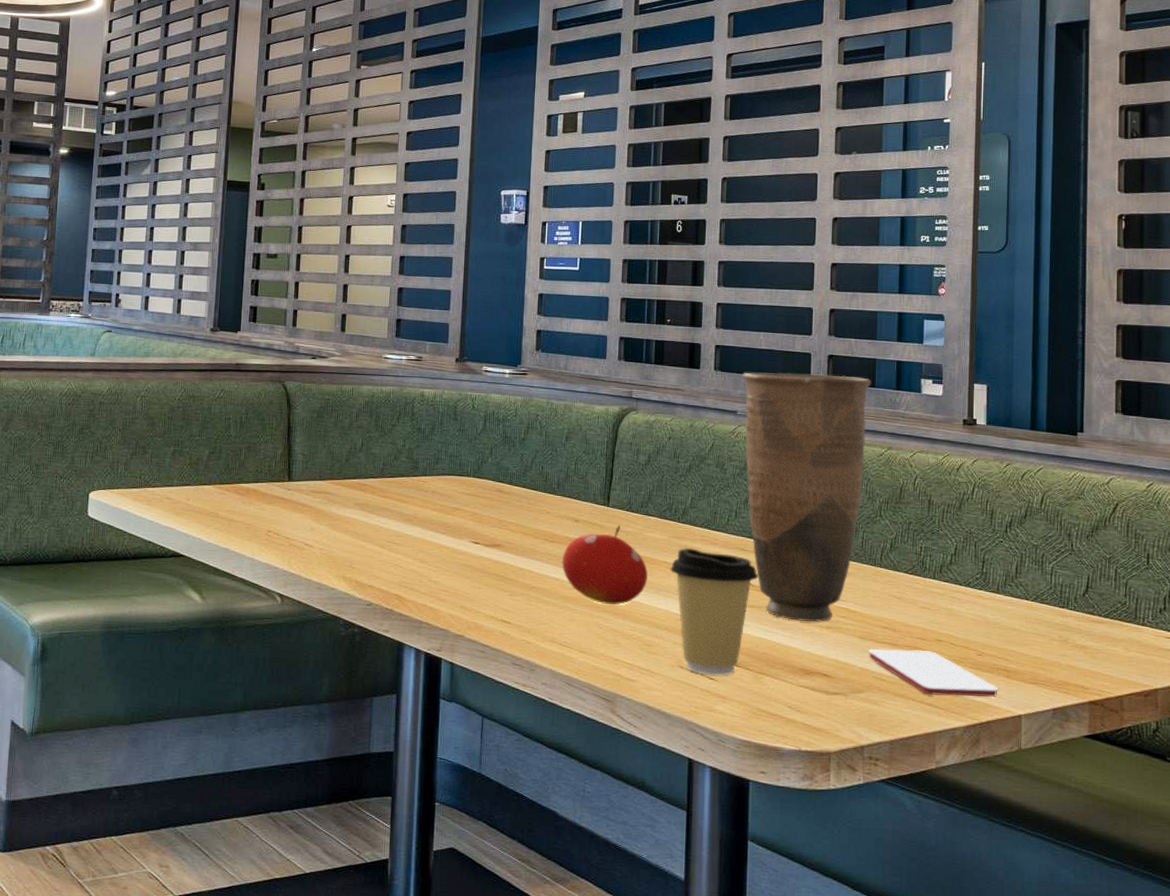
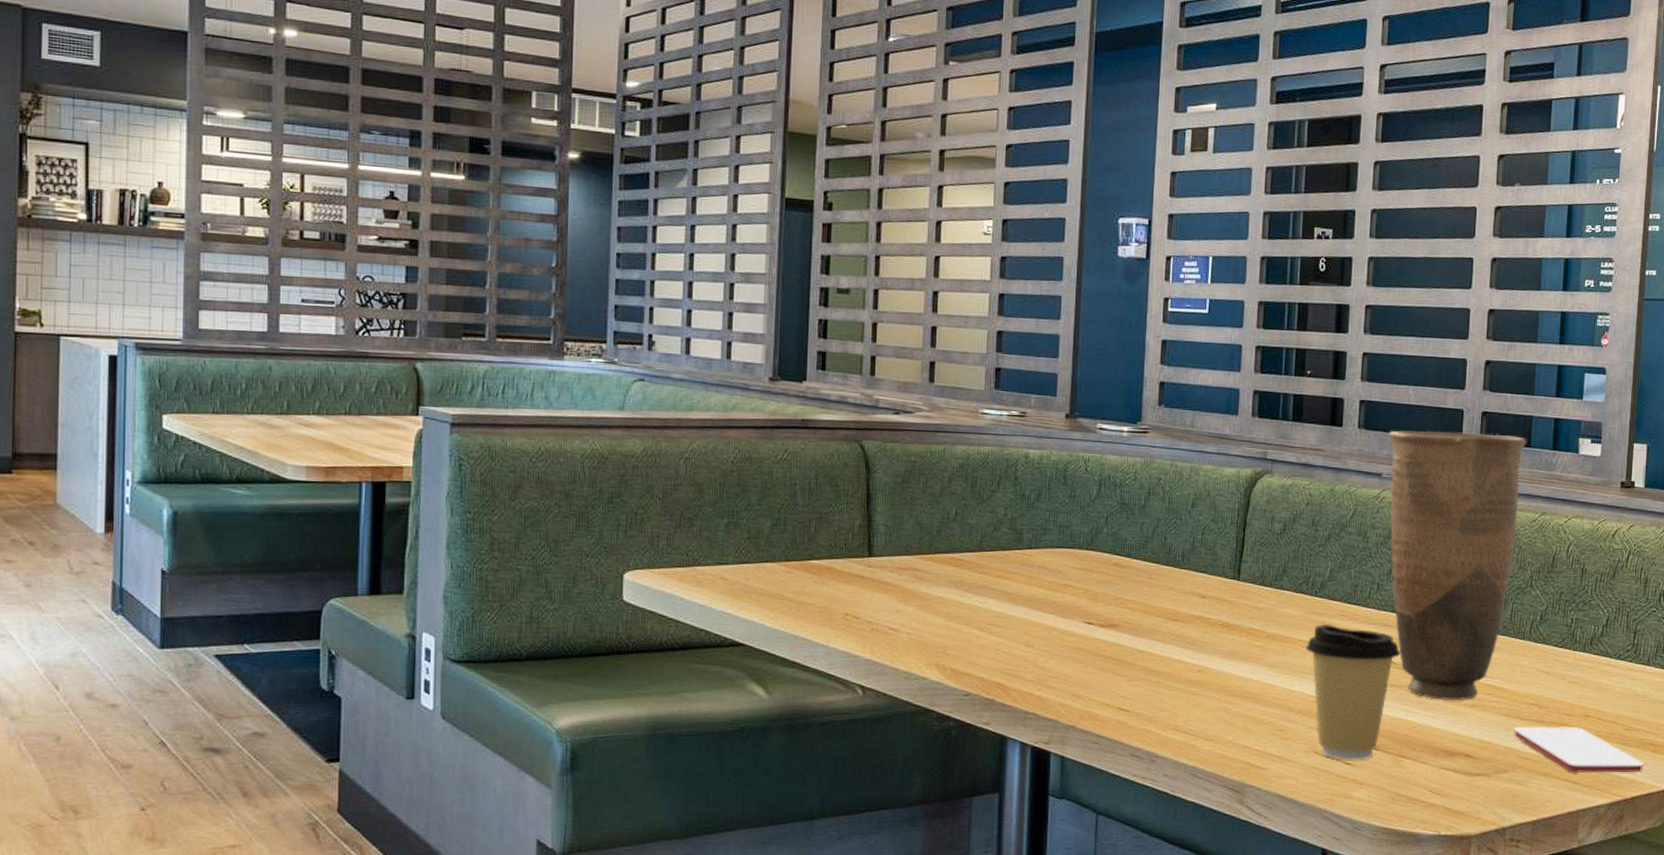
fruit: present [561,525,648,605] -> none [1186,600,1281,688]

